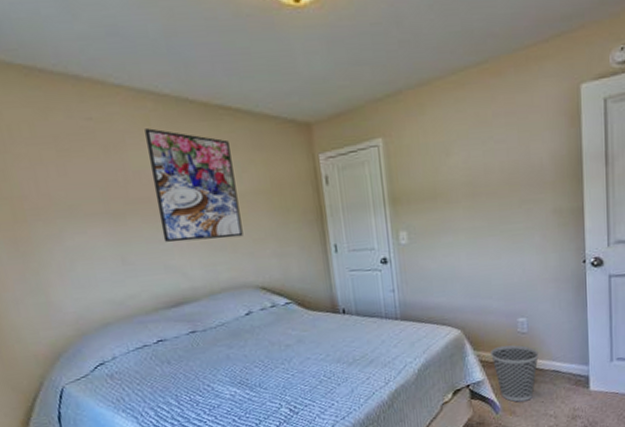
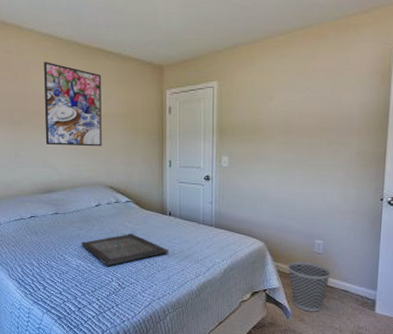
serving tray: none [232,343,348,390] -> present [81,234,168,267]

